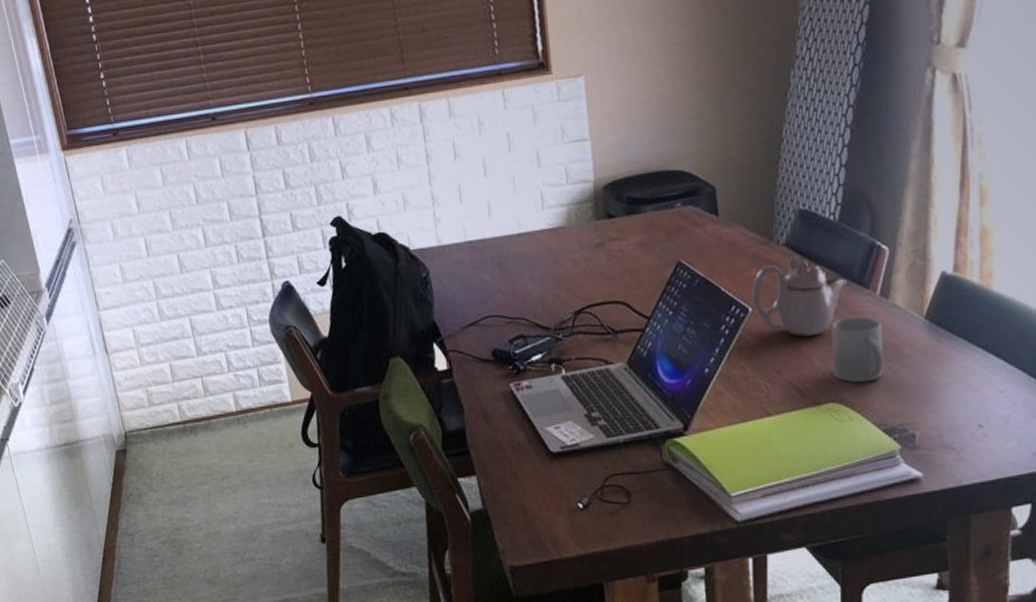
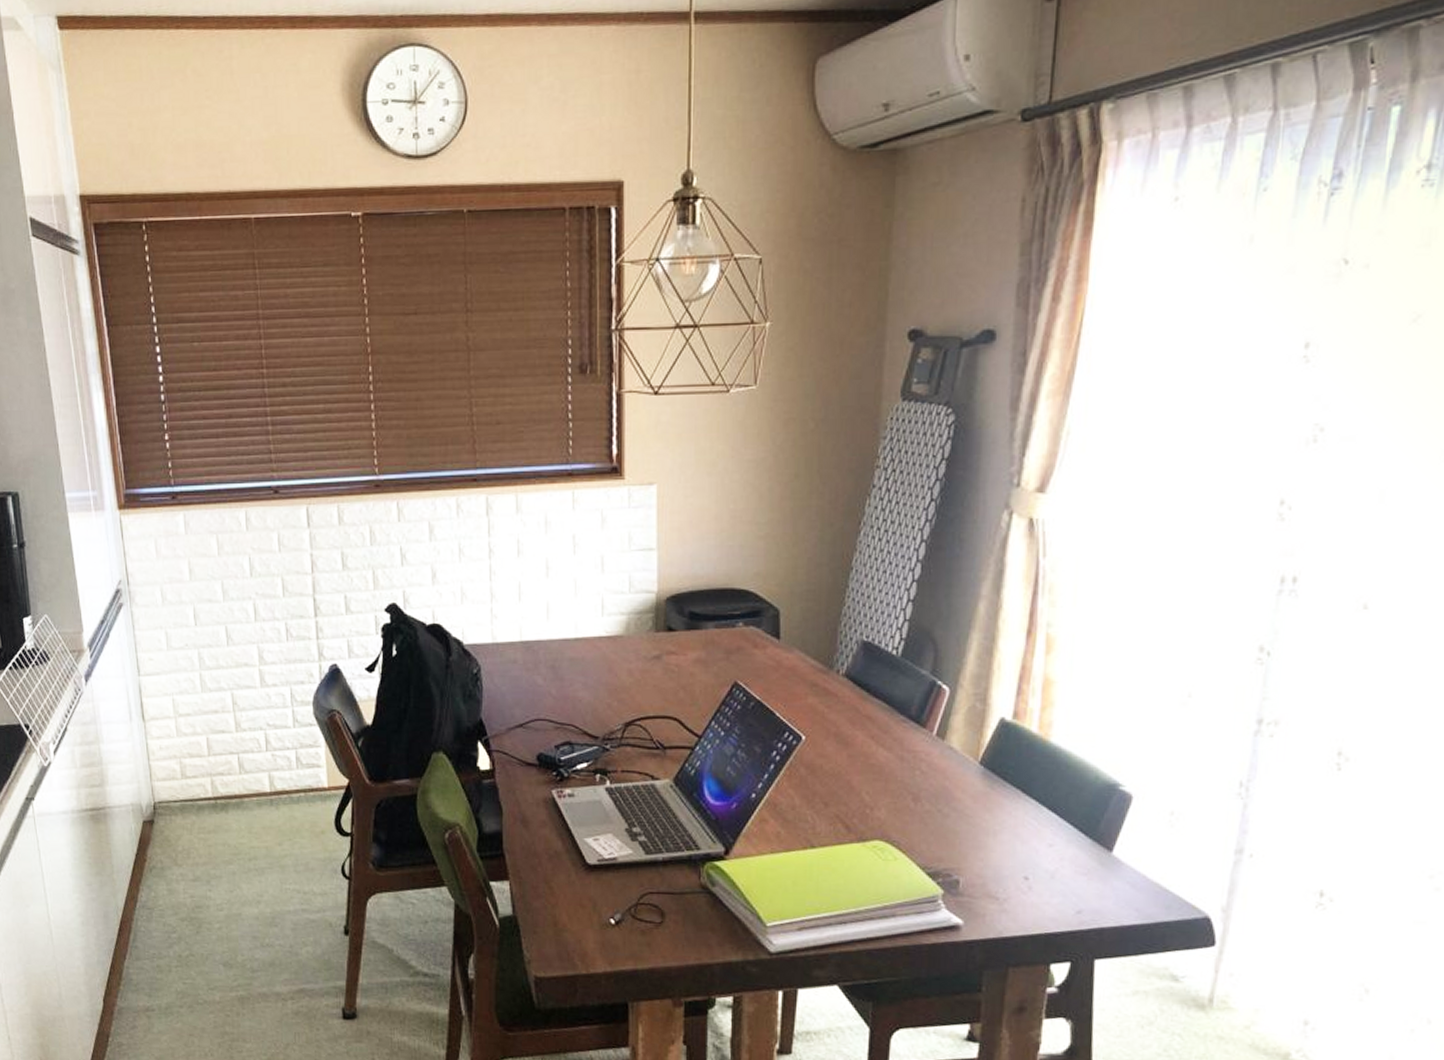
teapot: present [752,255,848,337] -> none [807,686,905,771]
mug: present [831,316,883,383] -> none [882,755,935,823]

